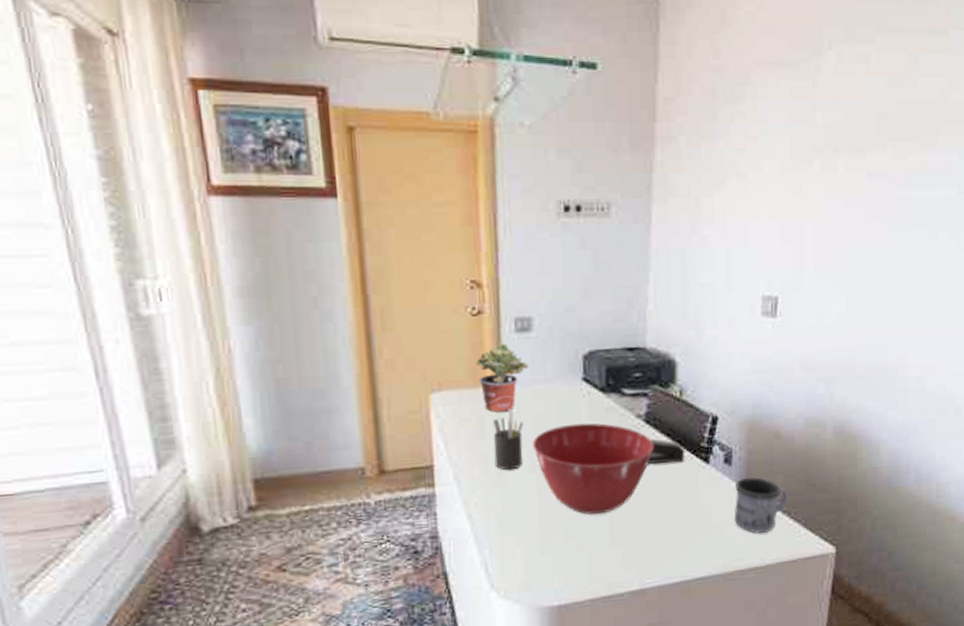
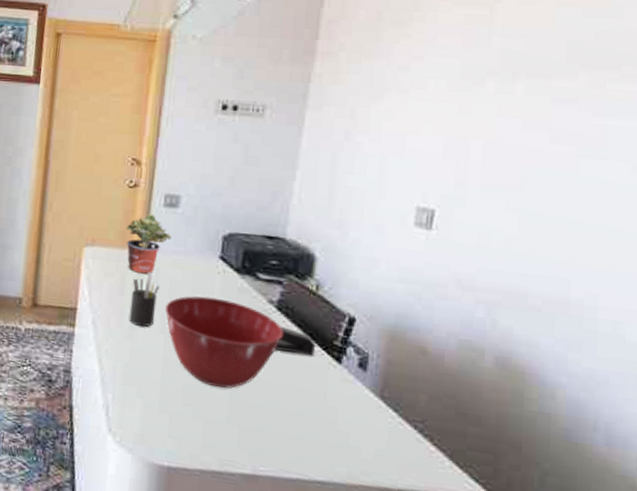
mug: present [735,477,788,533] -> none [365,388,432,453]

